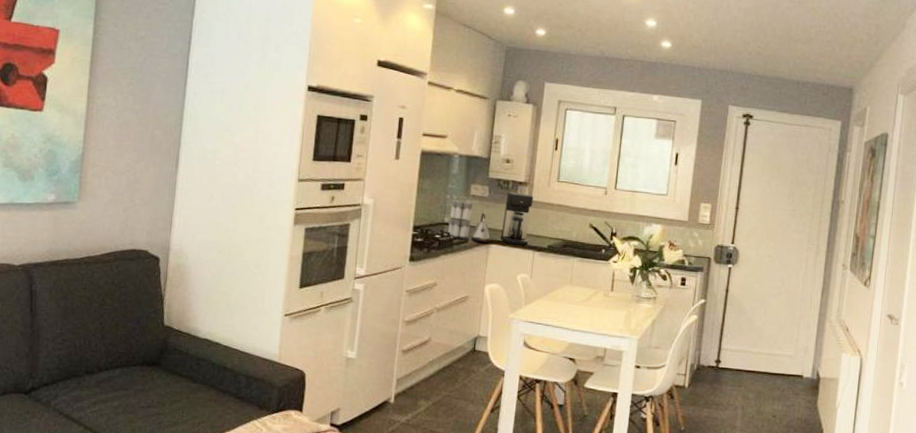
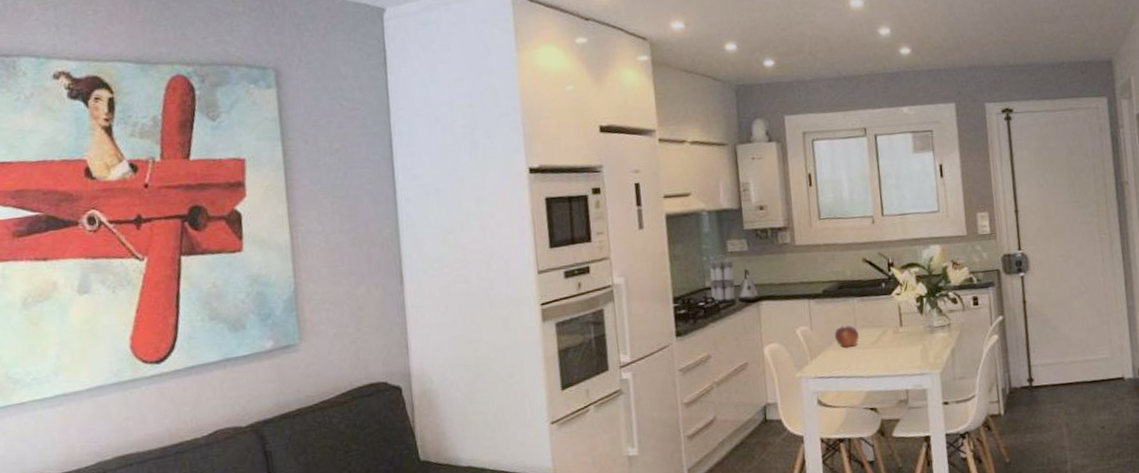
coffee maker: present [500,192,534,246] -> none [767,239,801,297]
fruit: none [550,280,572,302] -> present [834,325,859,349]

